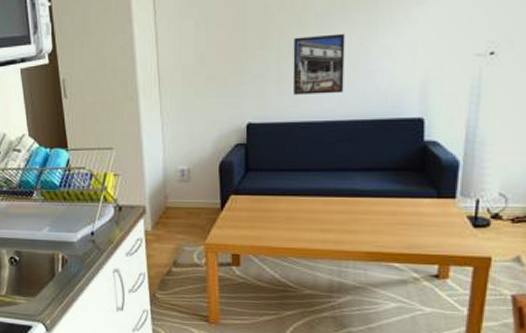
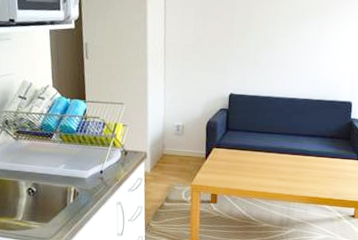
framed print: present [292,33,345,95] -> none [265,32,304,78]

